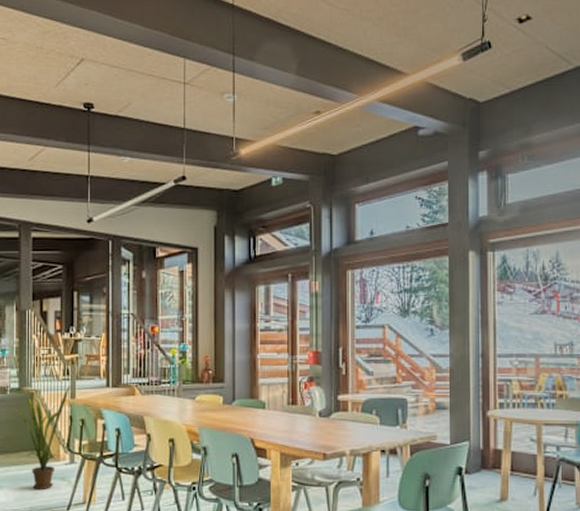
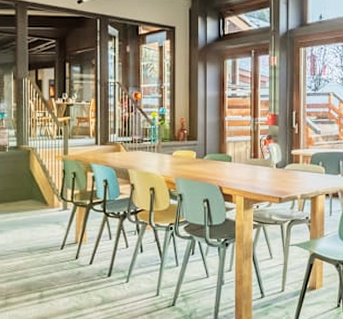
house plant: present [12,386,71,490] -> none [10,144,63,233]

